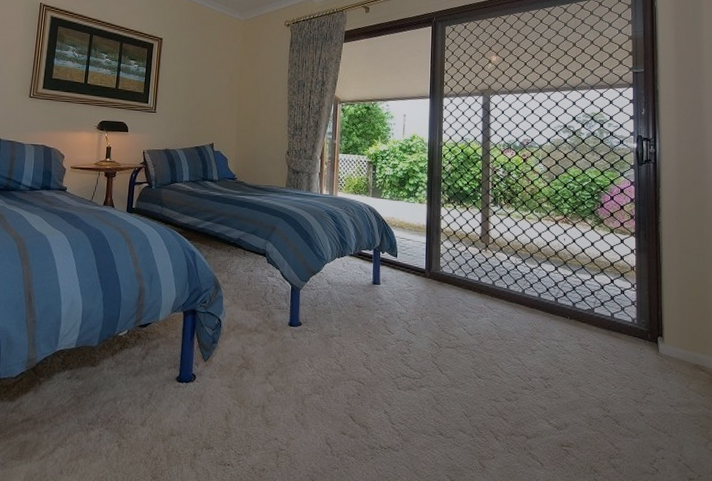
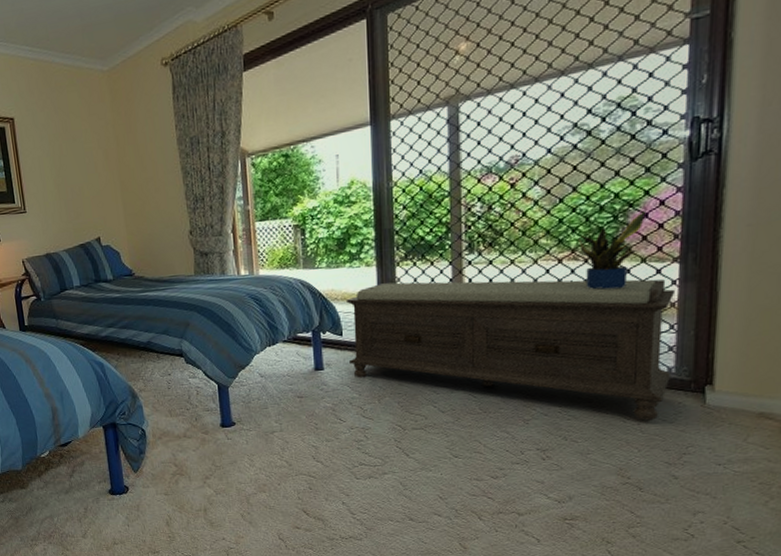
bench: none [400,219,635,362] -> present [347,279,676,421]
potted plant: none [569,194,612,251] -> present [578,209,647,290]

